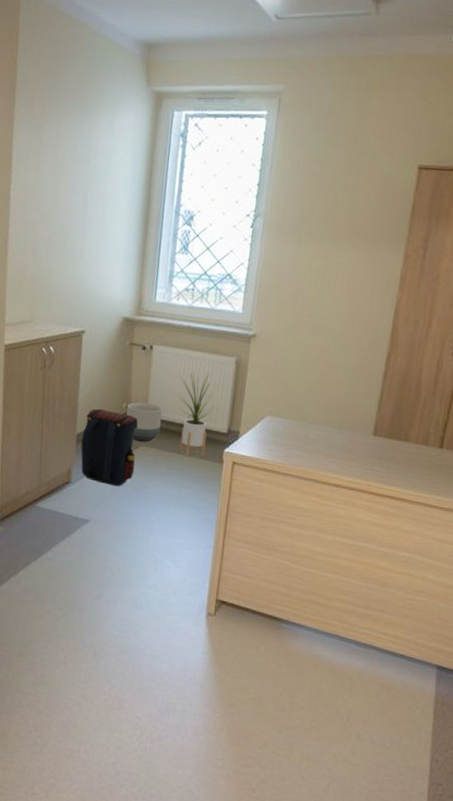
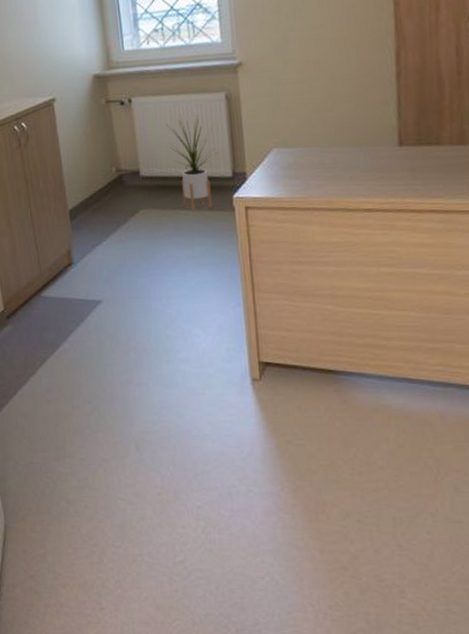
satchel: present [81,408,138,486] -> none [74,178,139,258]
planter: present [126,402,162,443] -> none [117,161,158,206]

